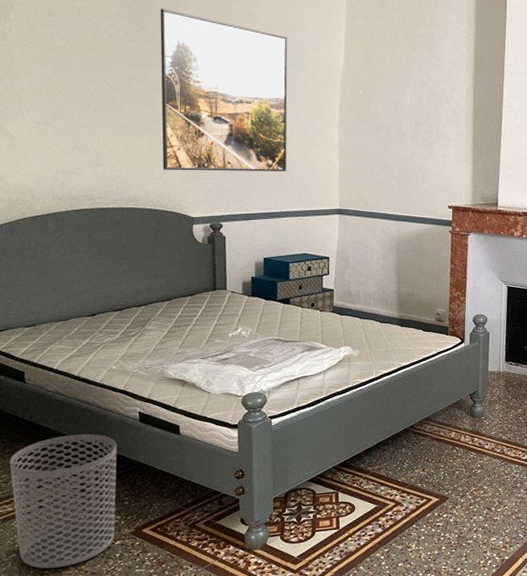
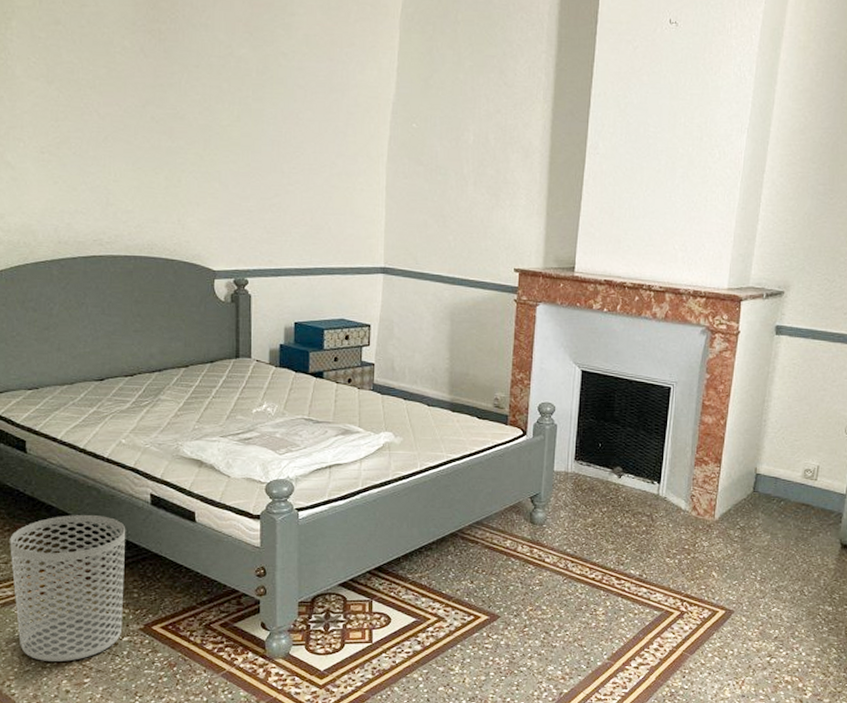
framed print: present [160,9,288,171] -> none [180,17,329,219]

